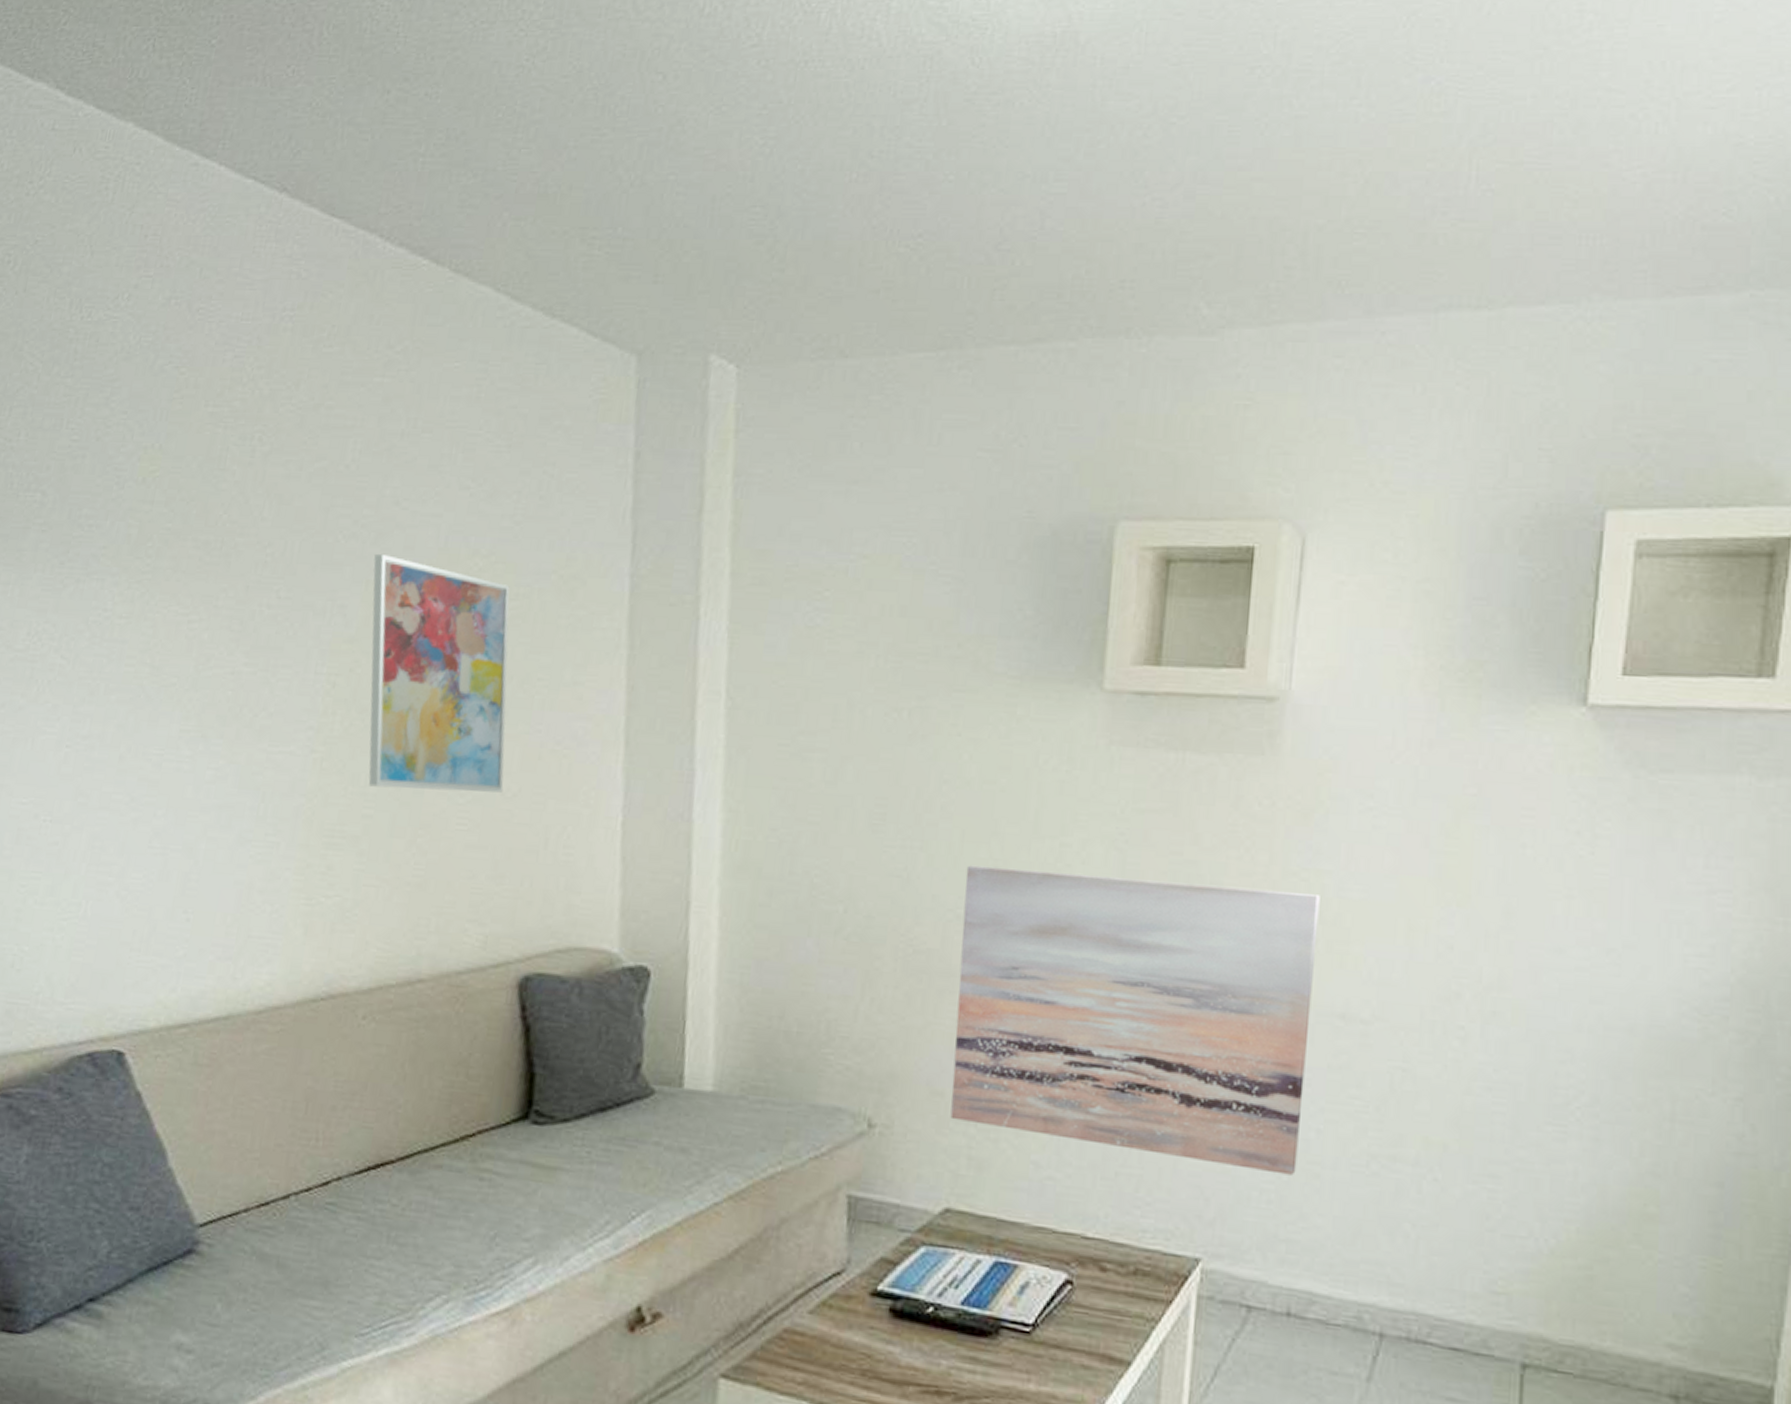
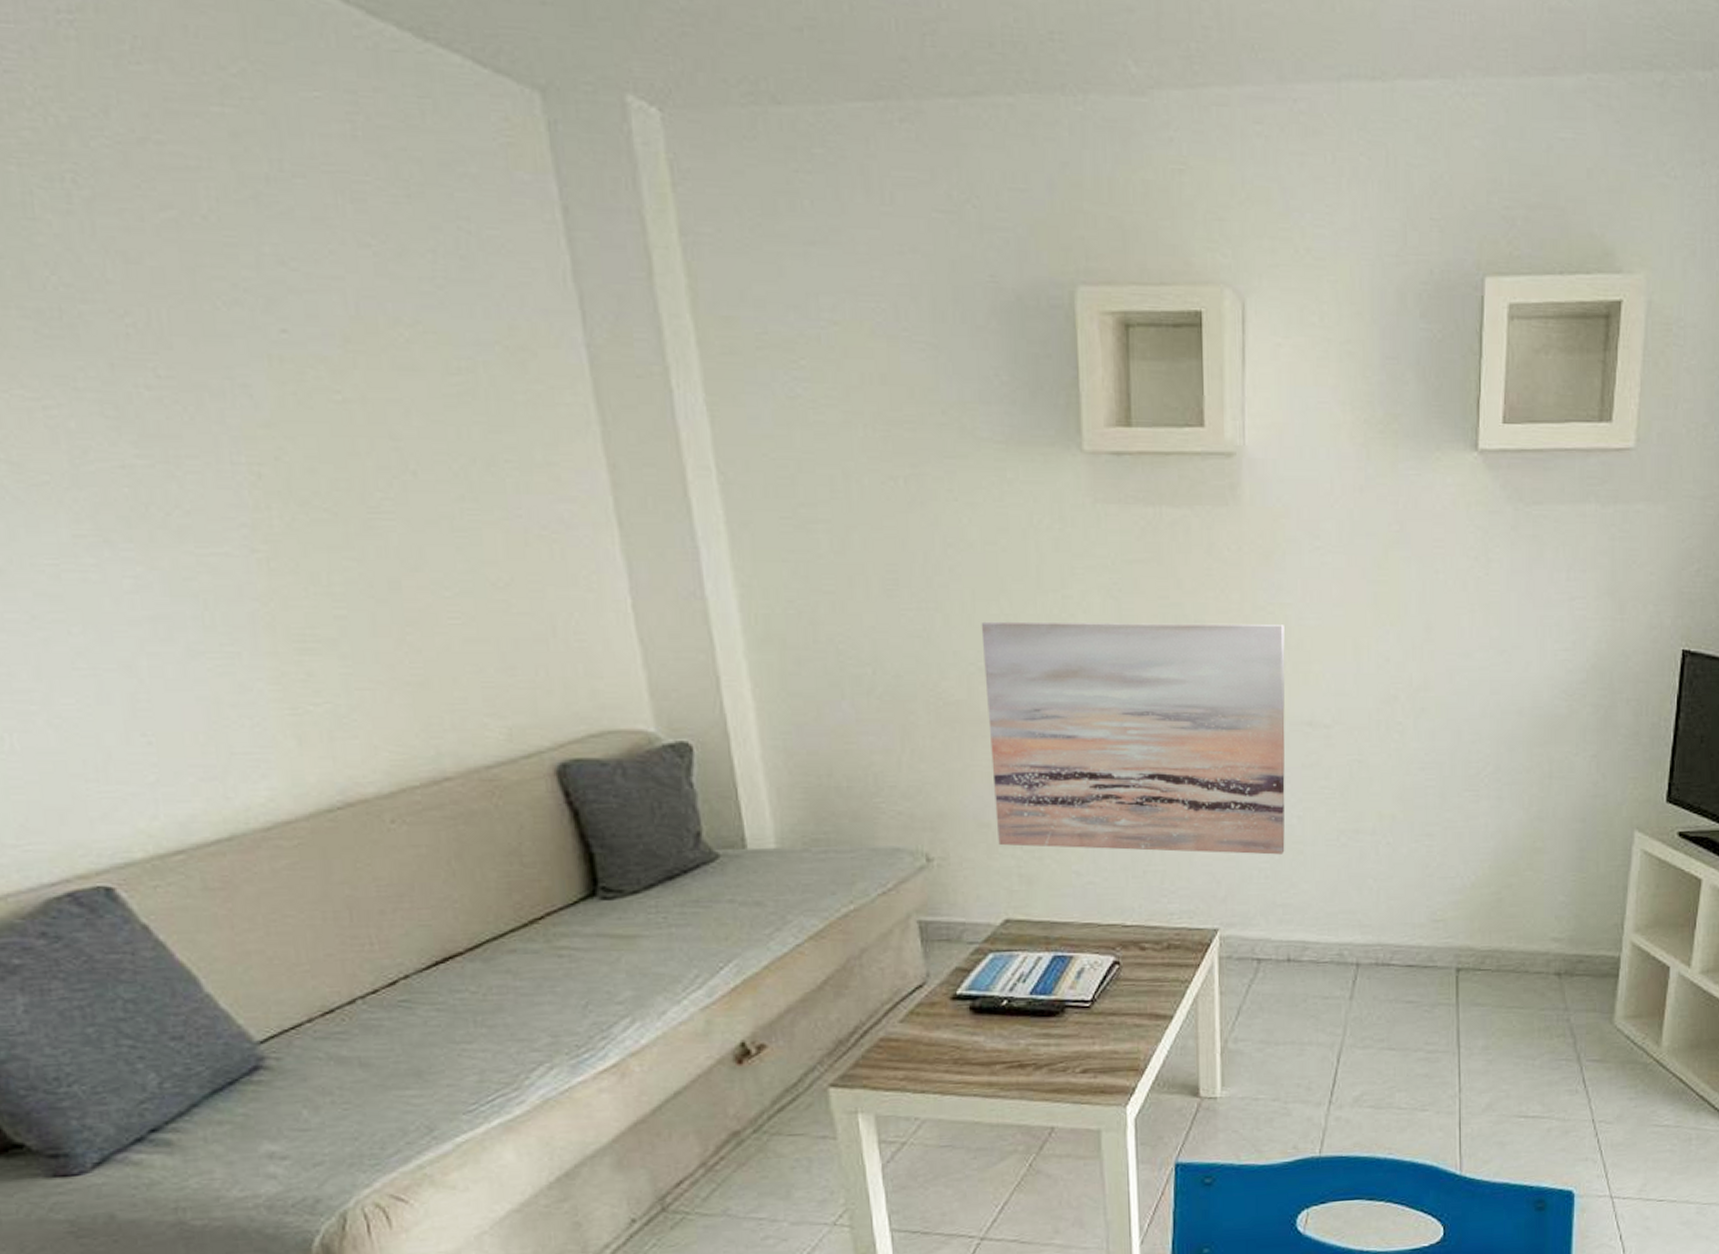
wall art: present [368,553,510,793] -> none [270,323,493,585]

